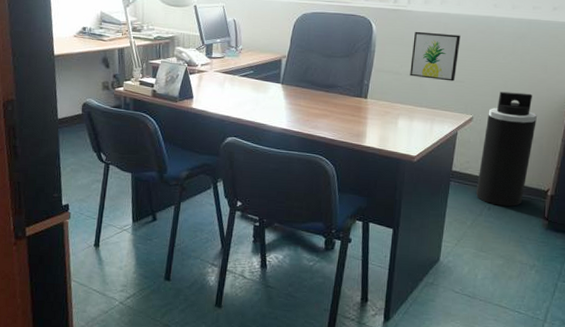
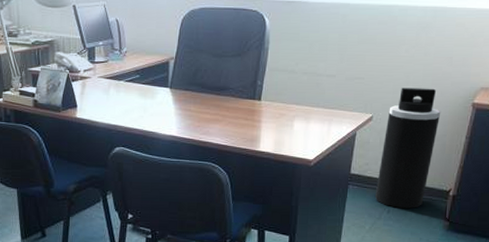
wall art: present [410,31,461,82] -> none [306,25,361,79]

